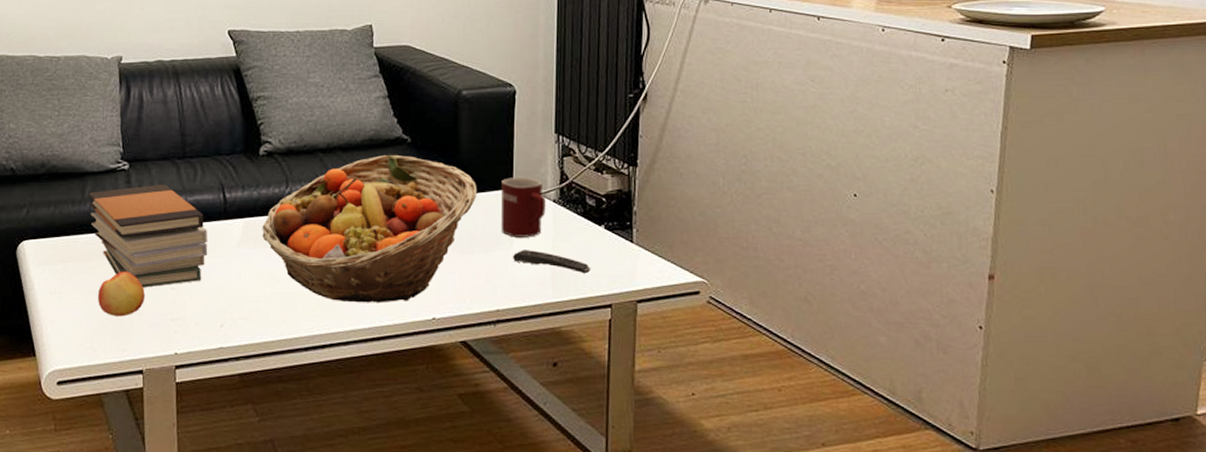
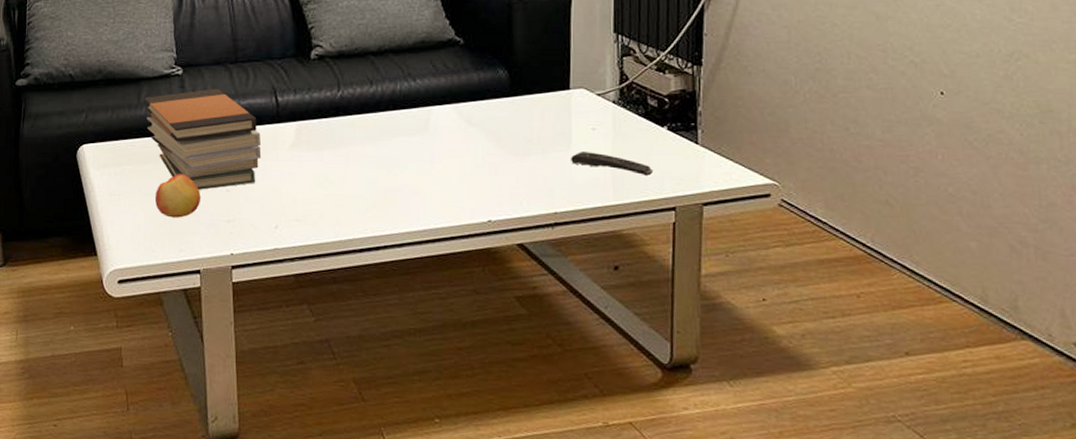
fruit basket: present [262,154,477,303] -> none [315,56,533,206]
mug: present [500,176,546,238] -> none [557,77,605,139]

